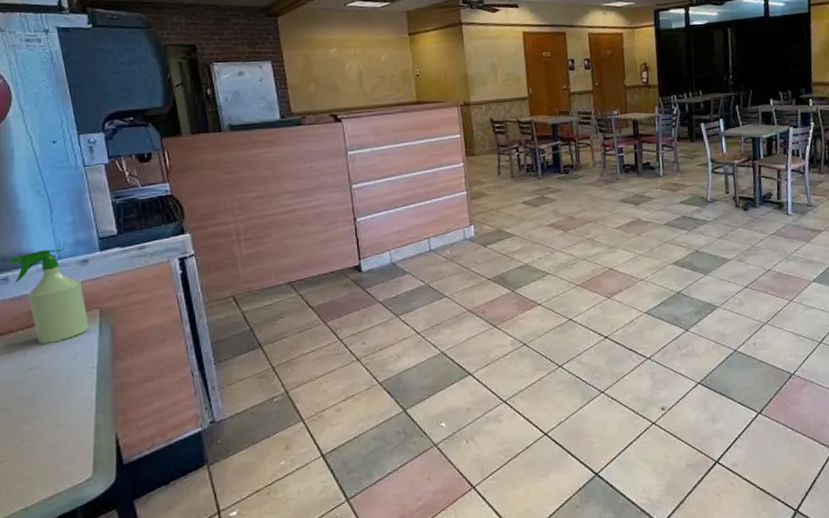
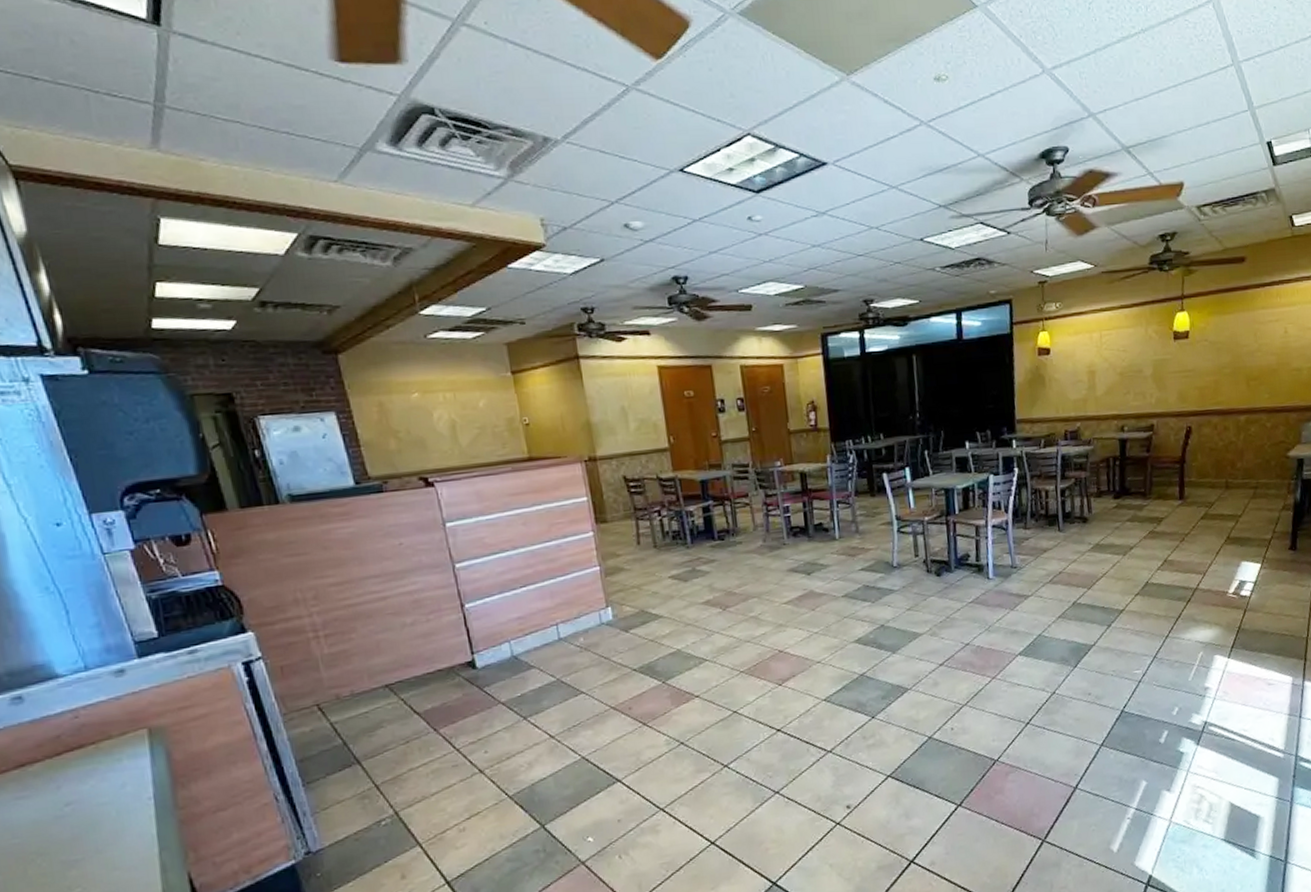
spray bottle: present [9,248,90,344] -> none [20,657,138,774]

